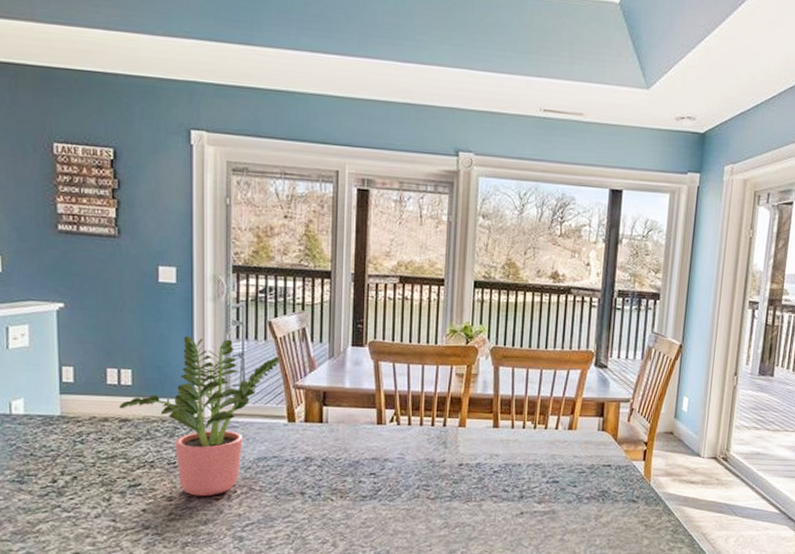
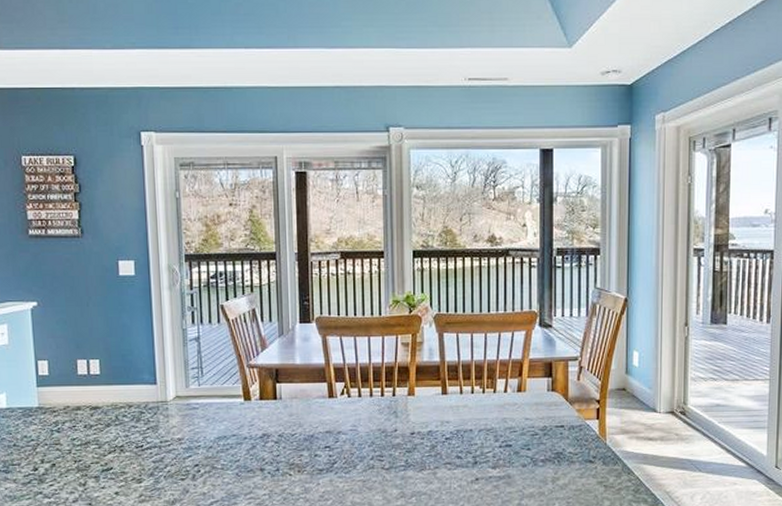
potted plant: present [119,336,280,497] -> none [90,324,233,477]

